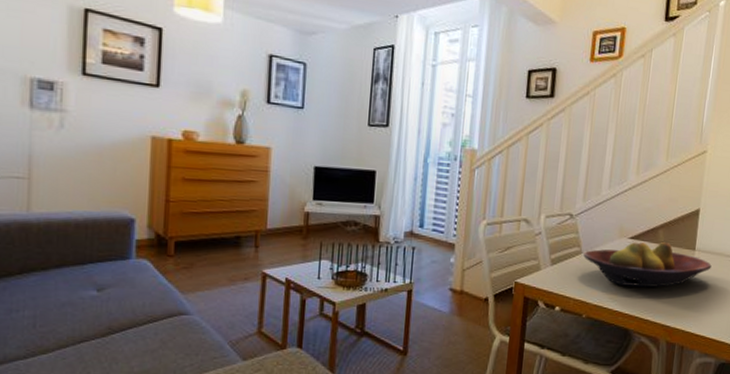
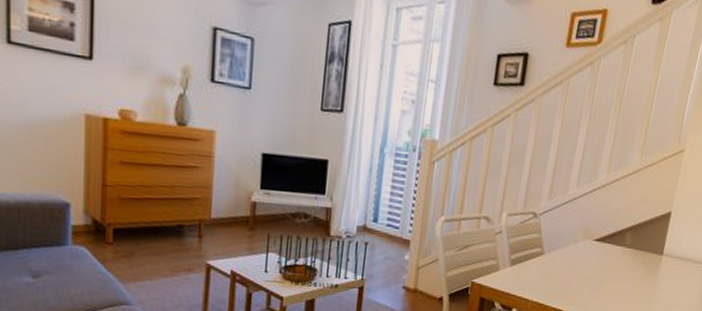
fruit bowl: present [583,241,712,288] -> none [545,244,678,293]

